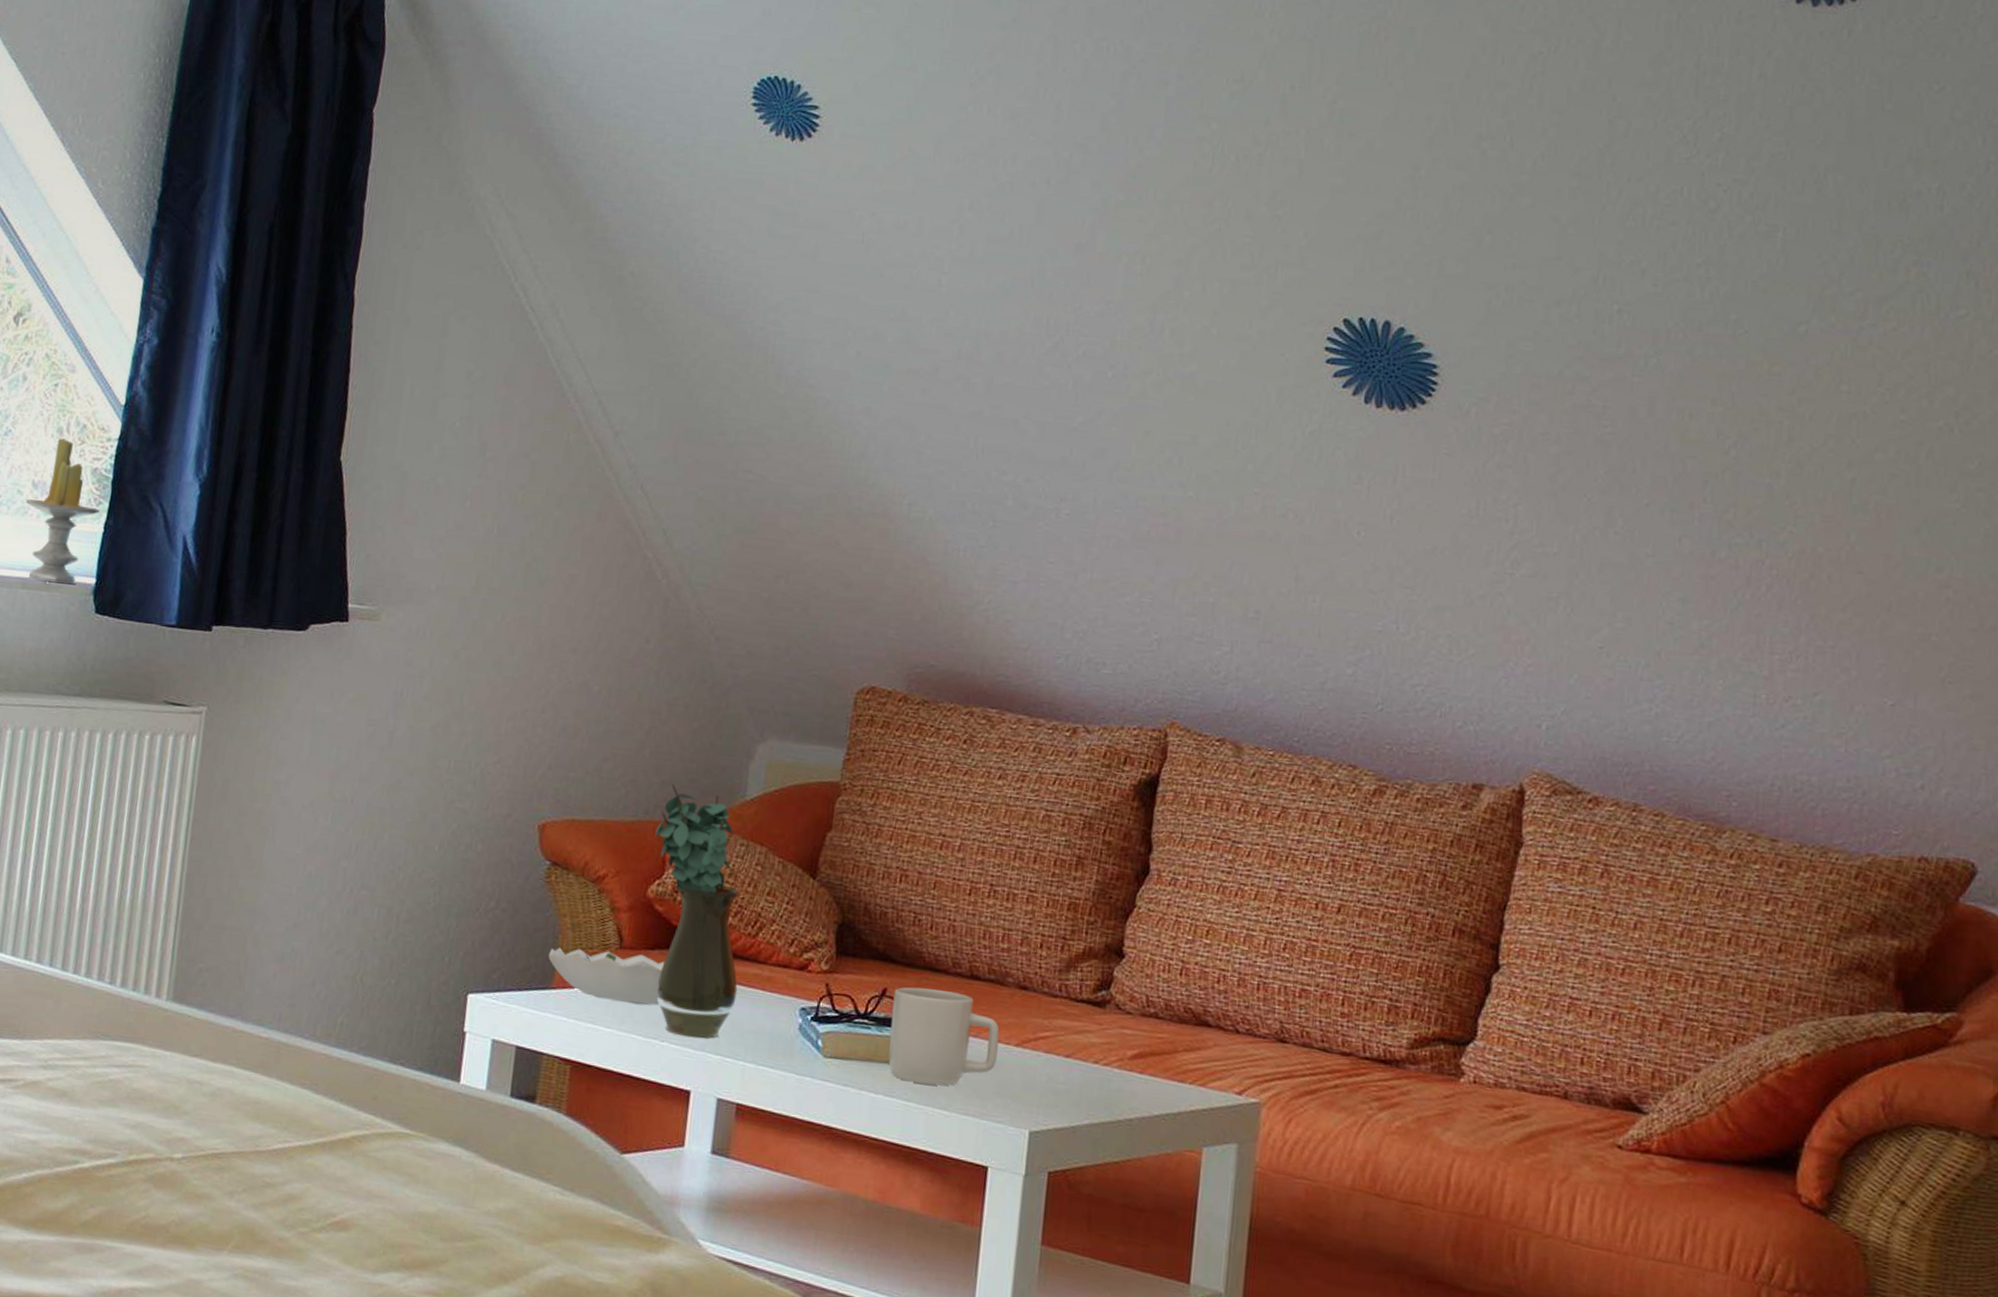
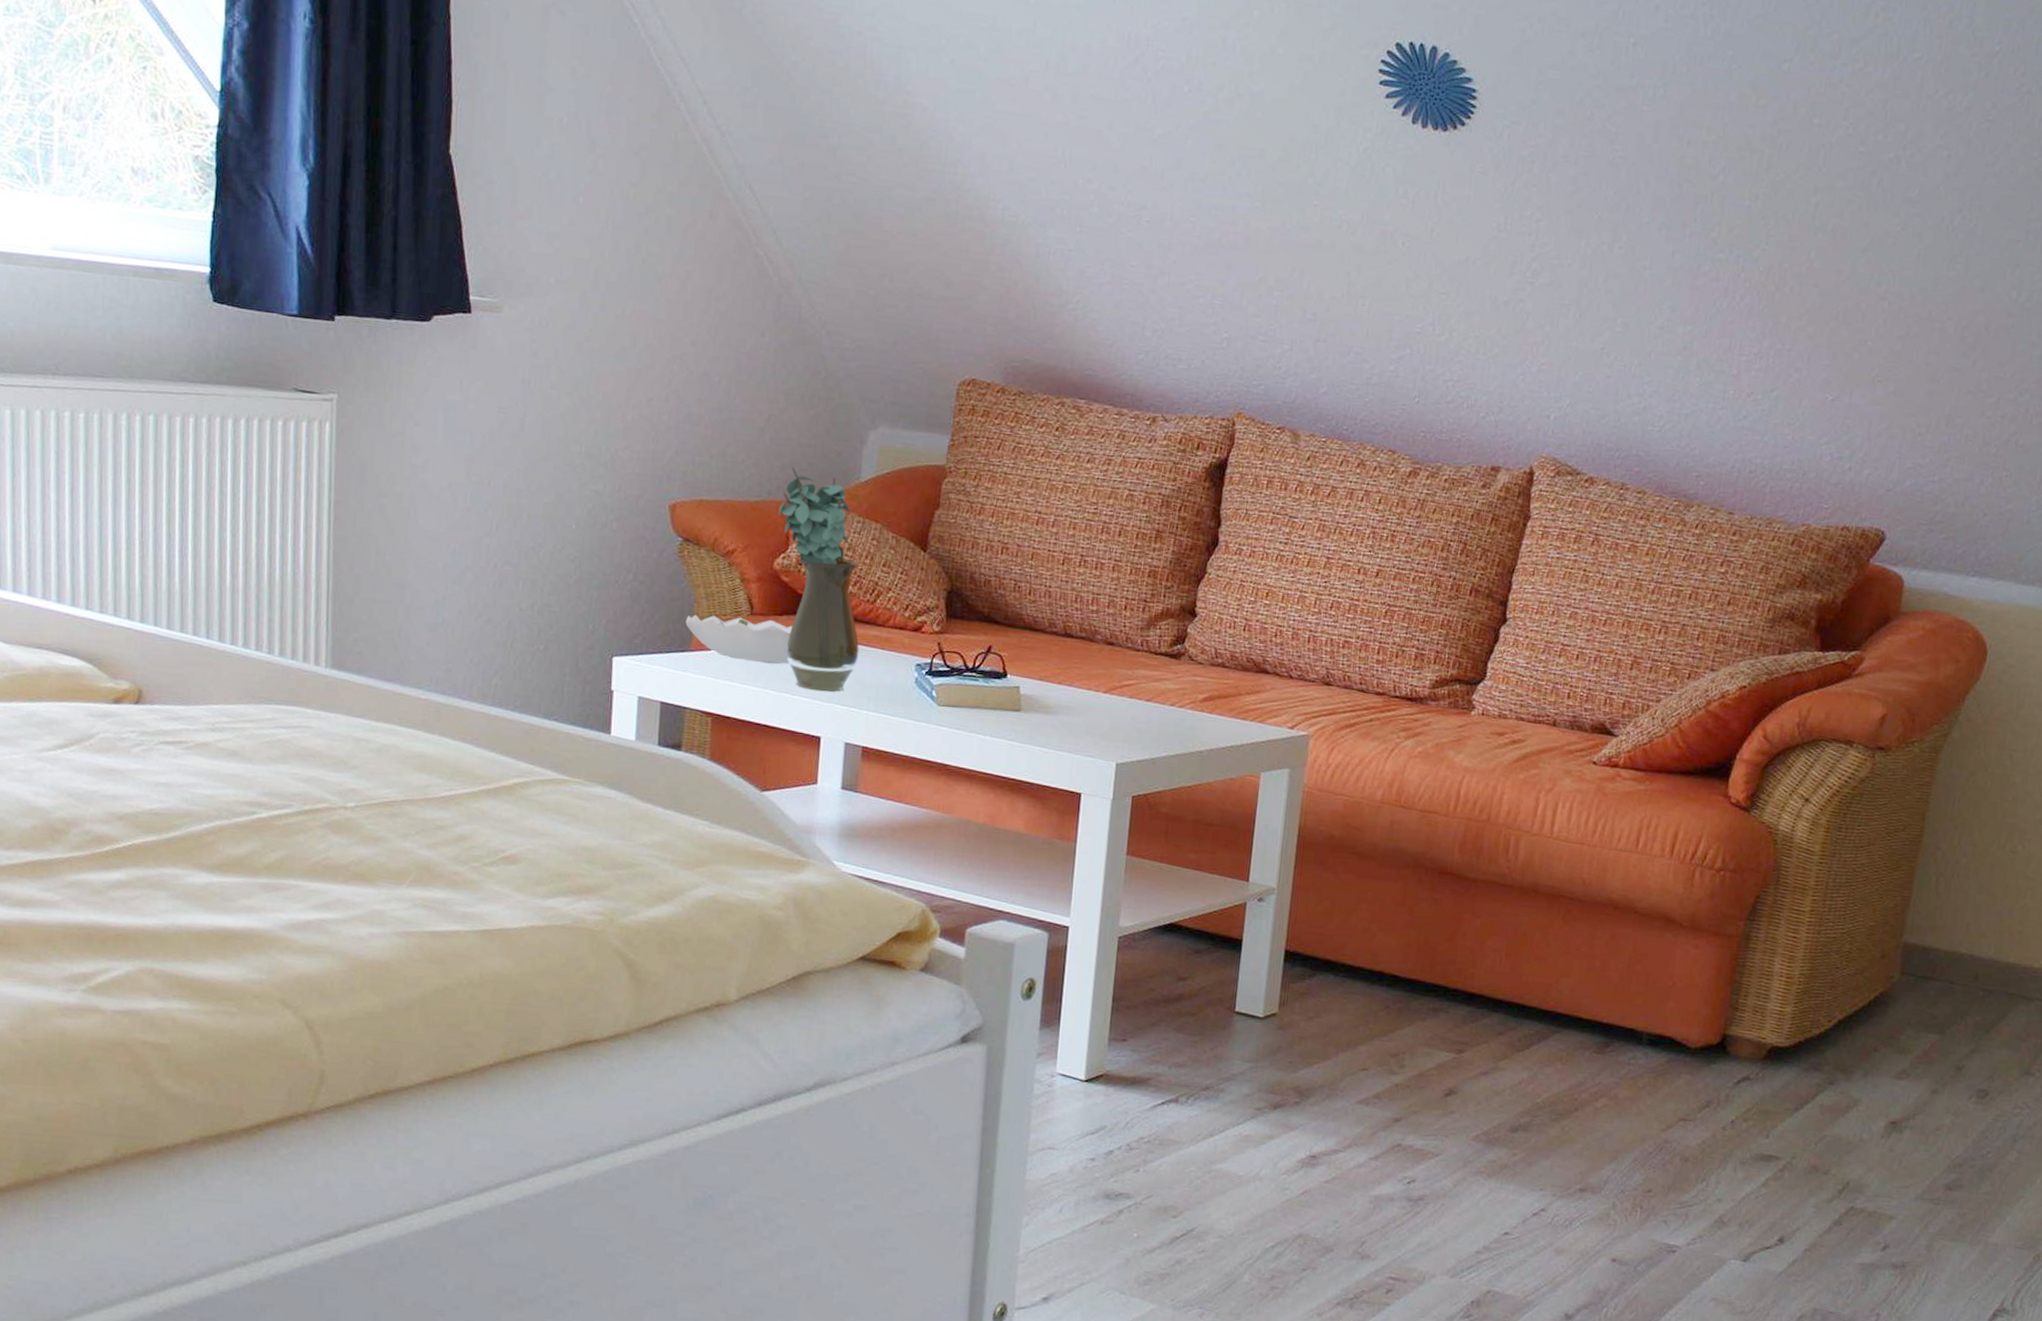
candle: present [25,438,100,585] -> none [126,123,206,274]
mug: present [888,987,1000,1086] -> none [994,644,1090,728]

